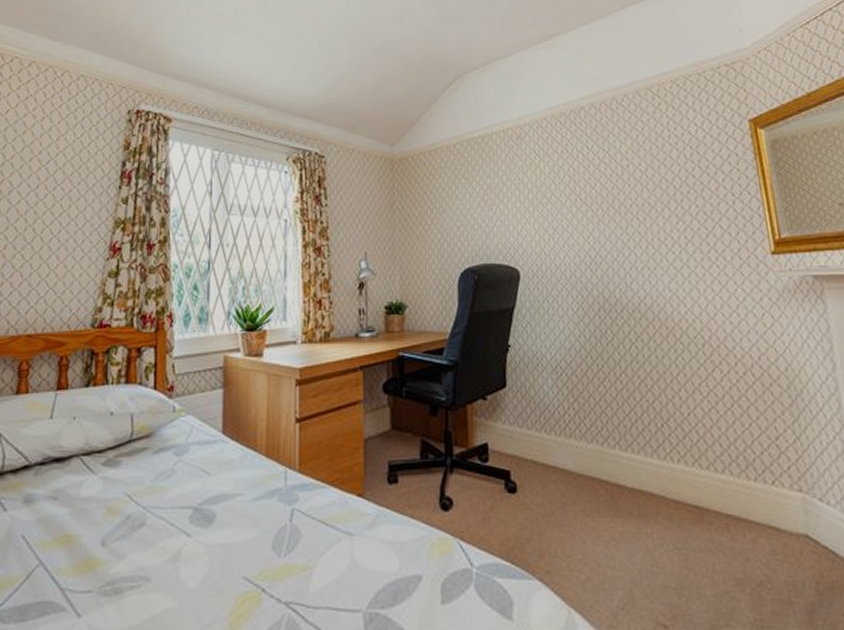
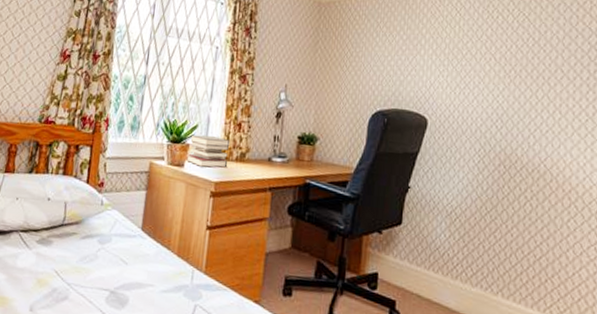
books: none [265,318,312,355] -> present [186,134,231,168]

